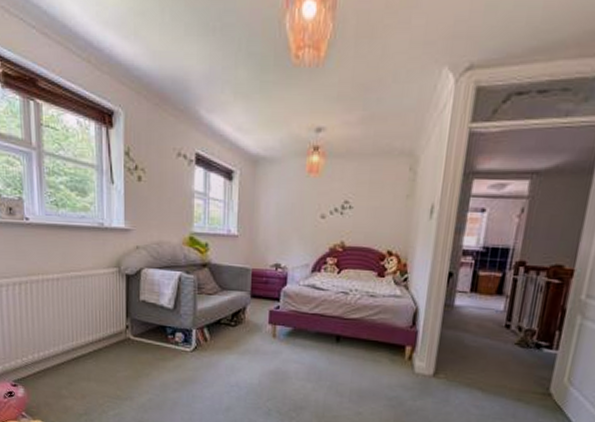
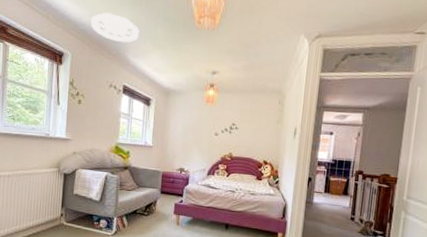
ceiling light: none [146,49,214,91] -> present [90,12,139,43]

